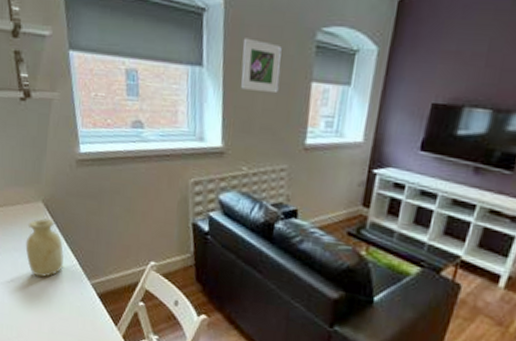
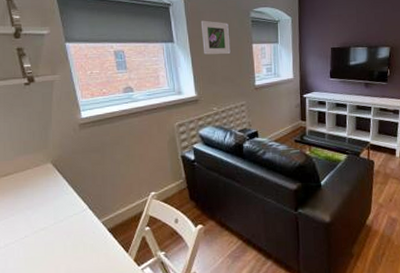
vase: present [25,217,65,277] -> none [37,175,75,228]

